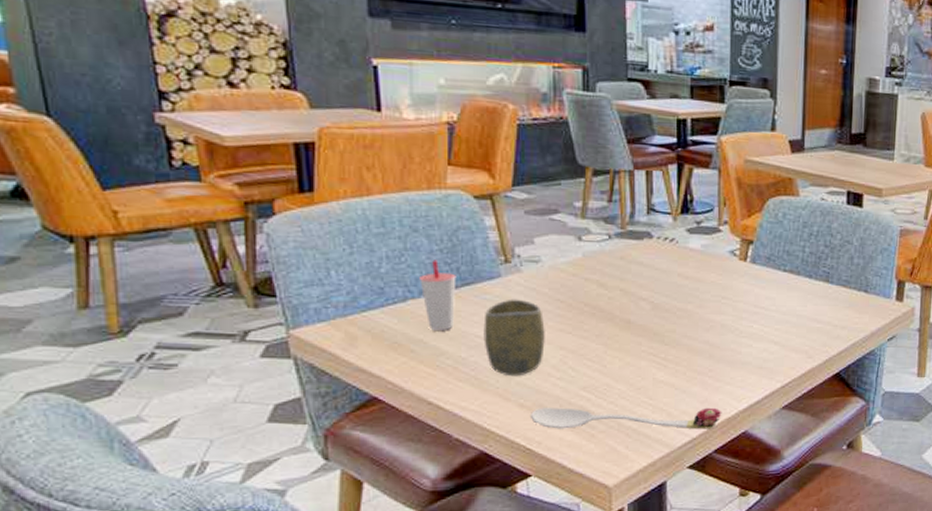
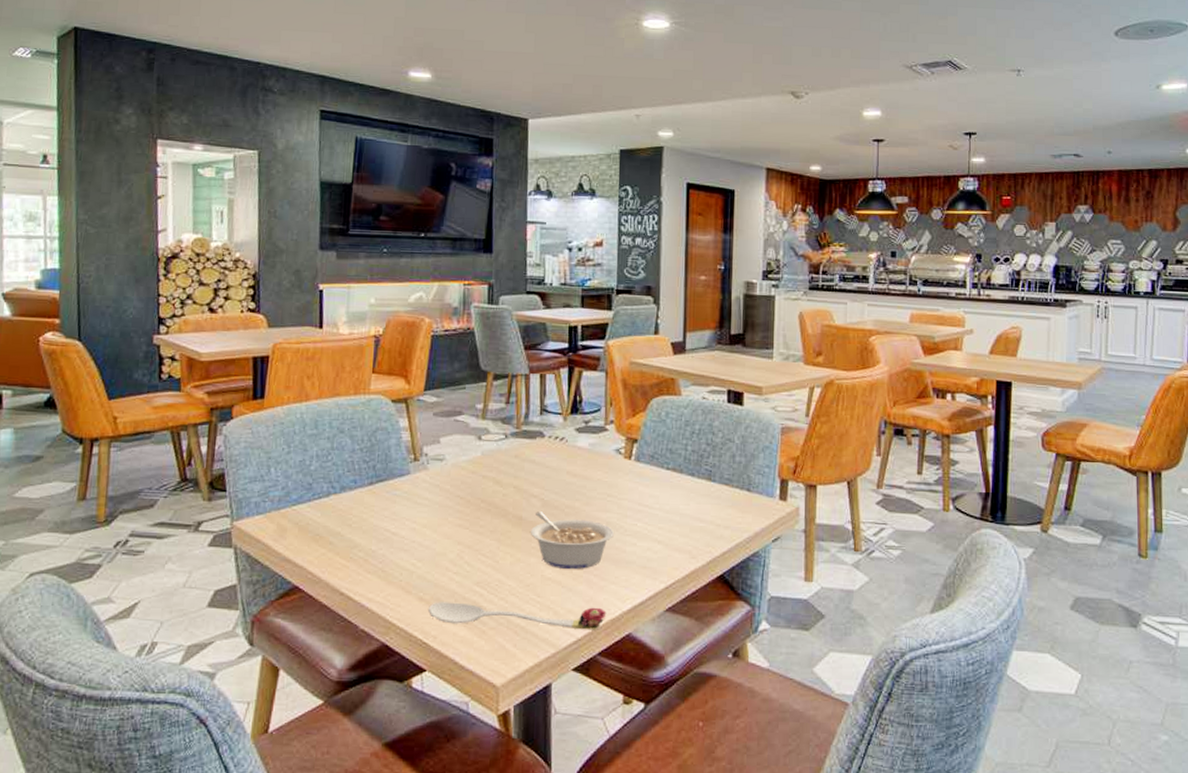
cup: present [419,260,457,331] -> none [342,458,373,525]
cup: present [483,299,545,377] -> none [391,495,446,570]
legume: none [639,315,729,372] -> present [530,512,614,570]

